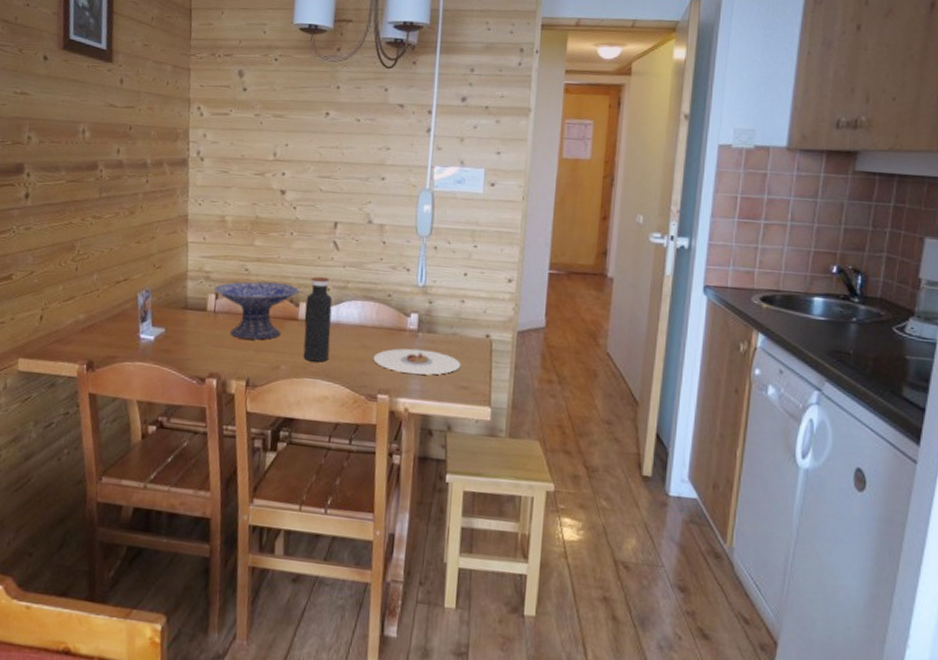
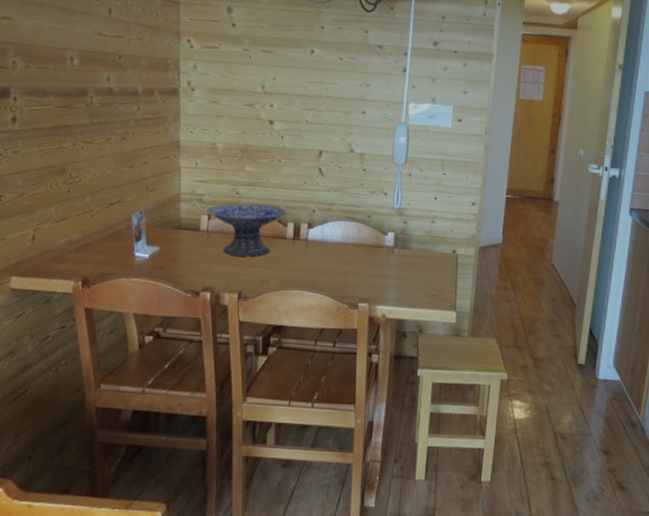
water bottle: present [303,277,333,362] -> none [291,200,318,276]
plate: present [373,348,461,375] -> none [354,262,432,286]

